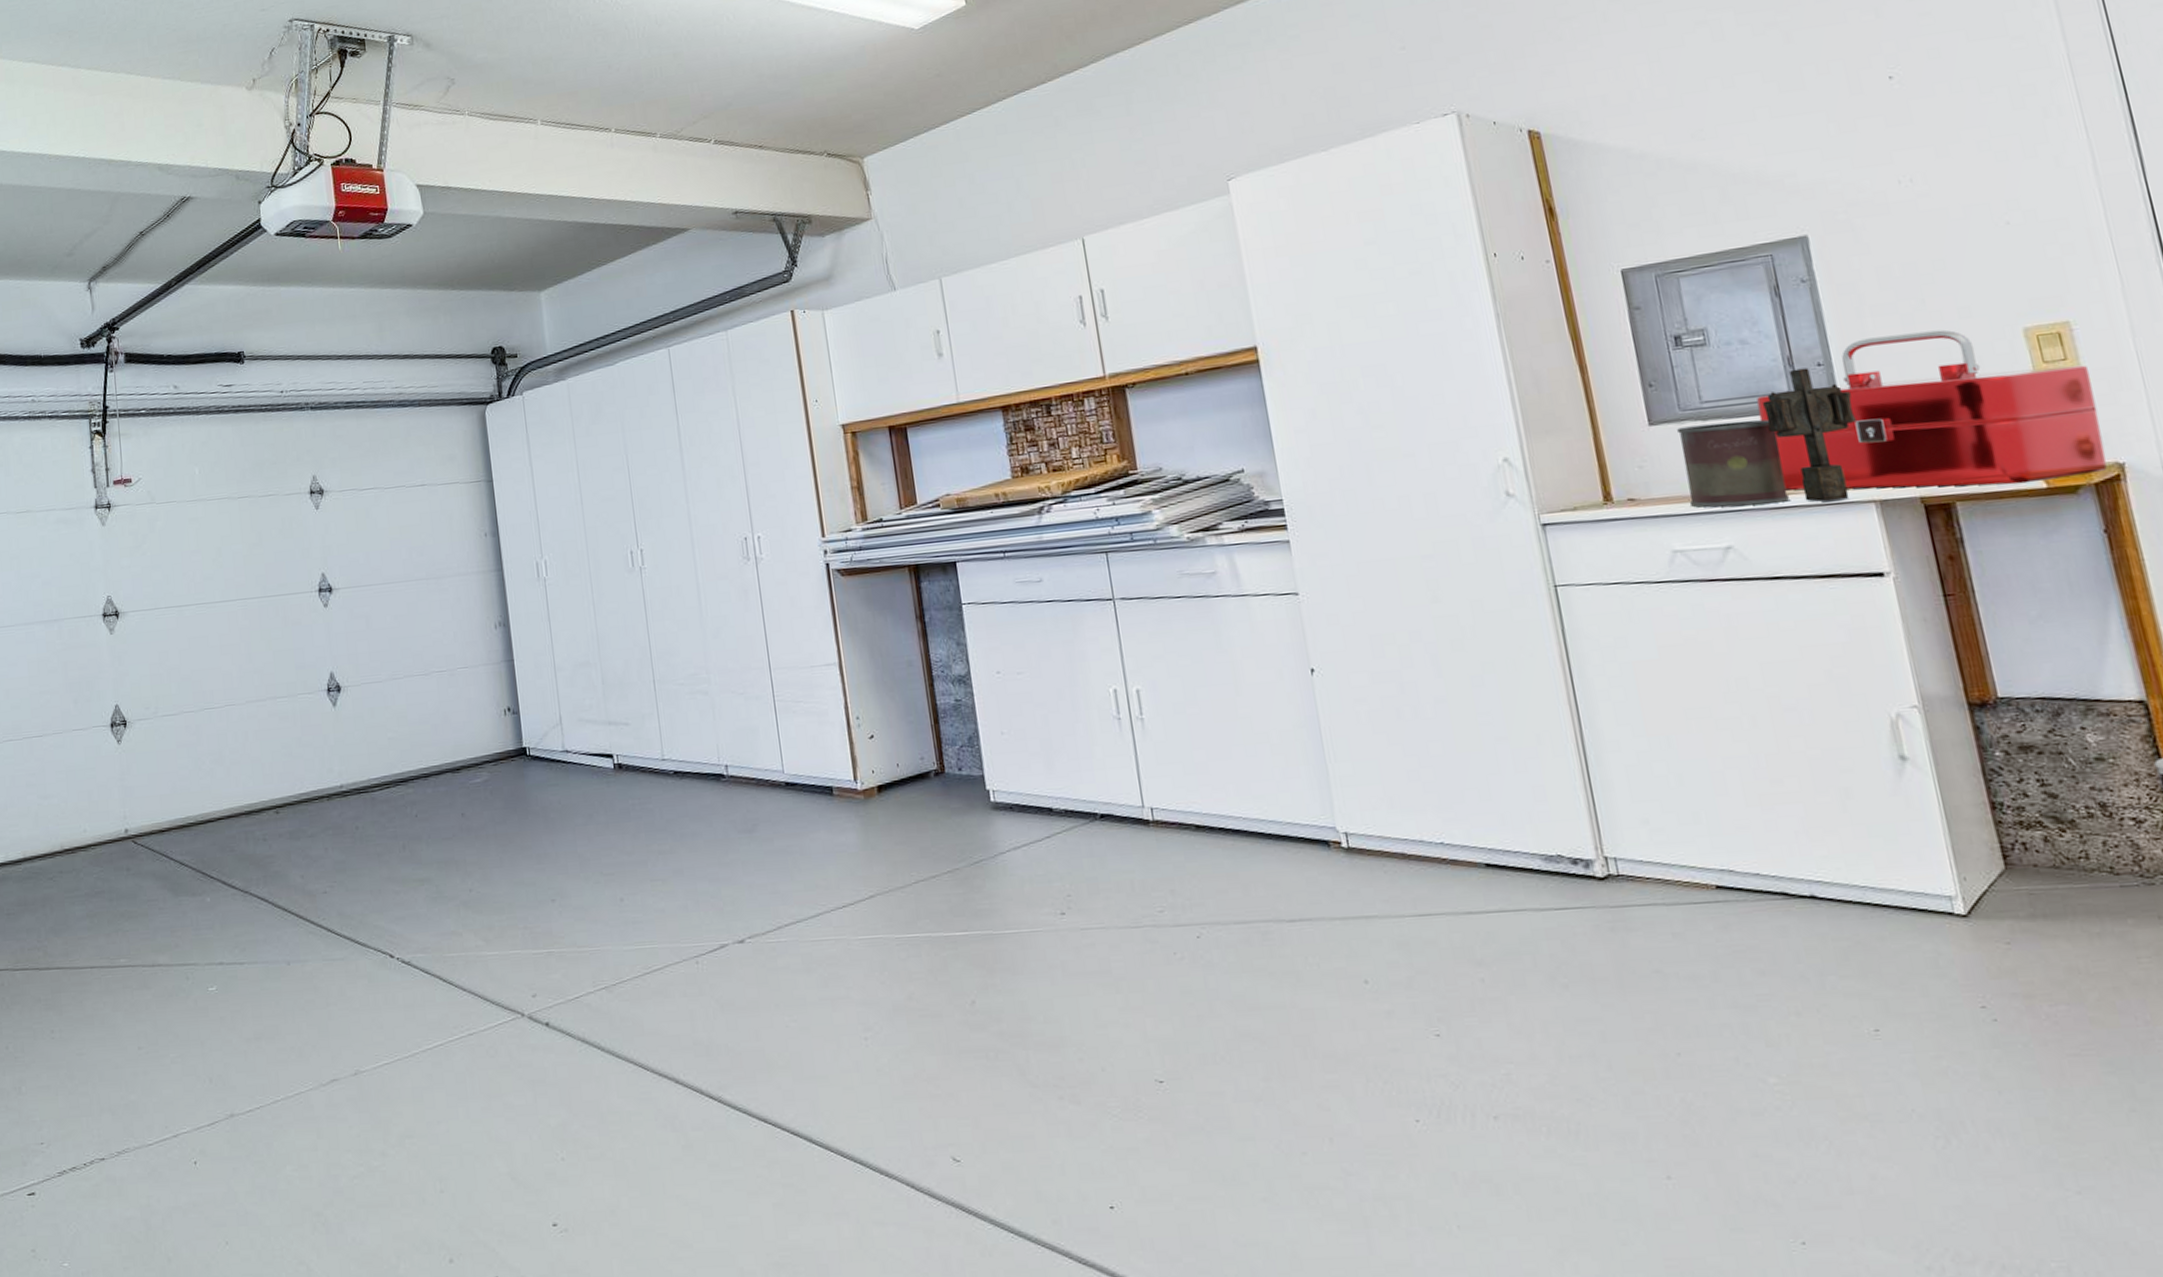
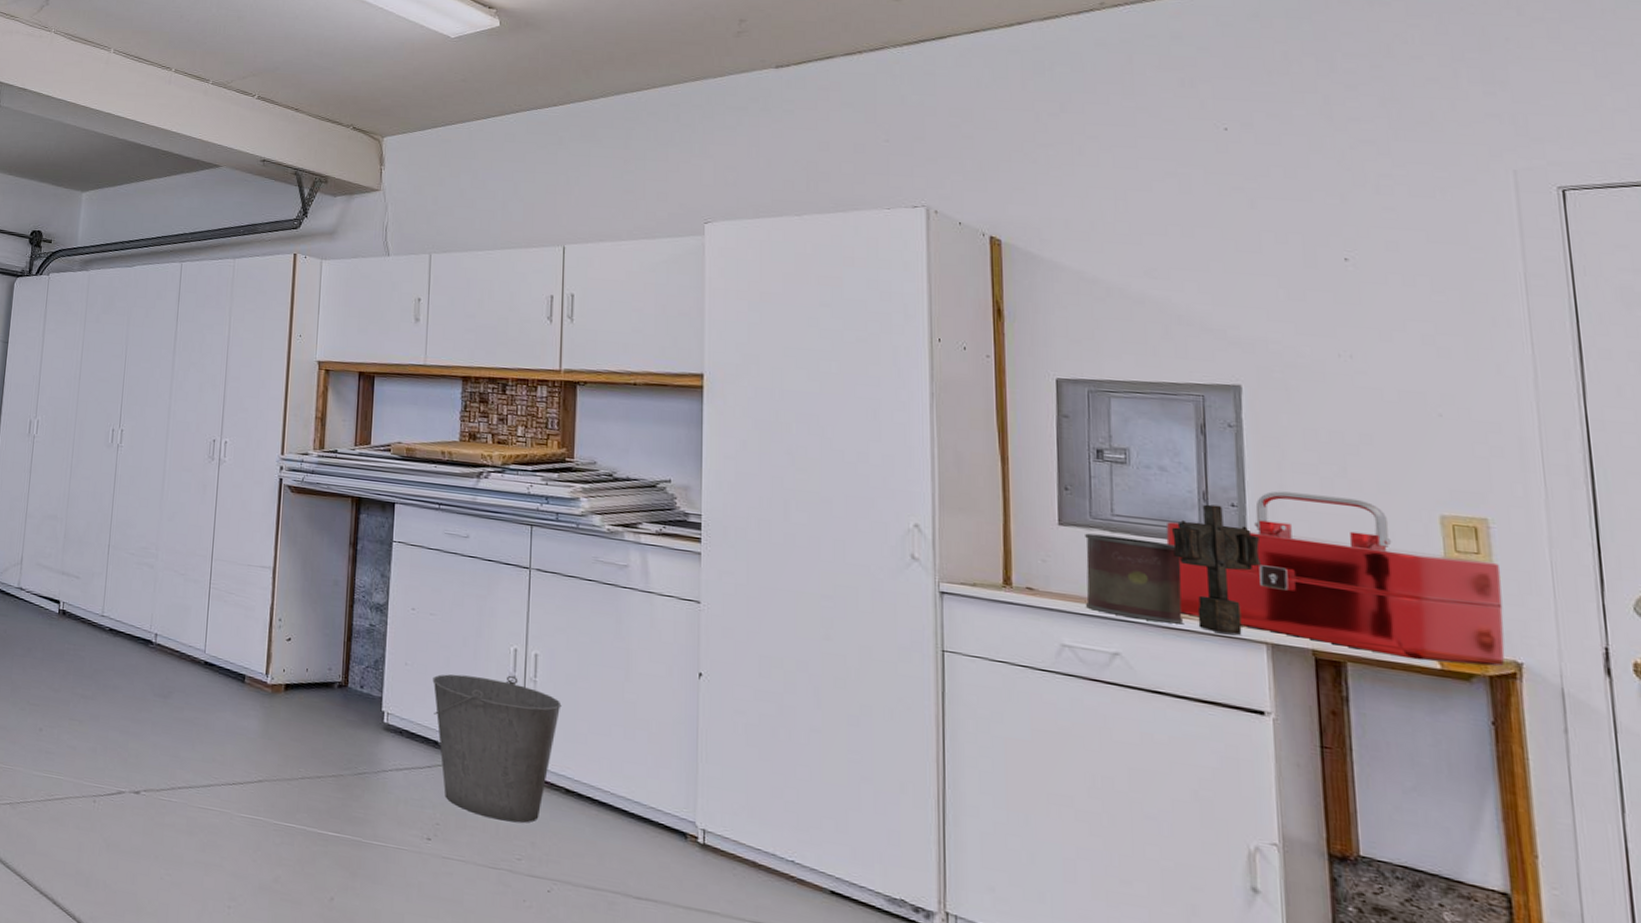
bucket: none [1033,718,1175,876] -> present [432,674,562,823]

